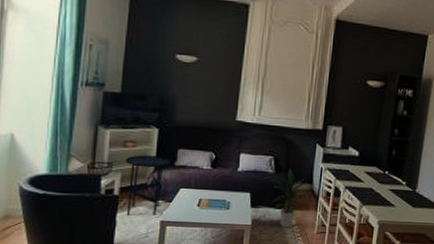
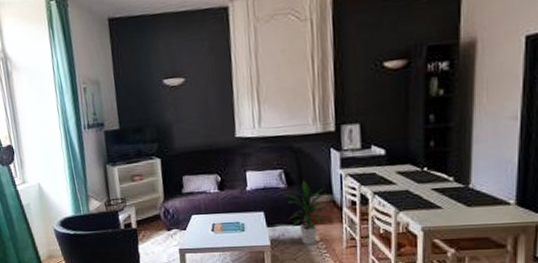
side table: present [126,155,170,215] -> none [136,185,178,246]

